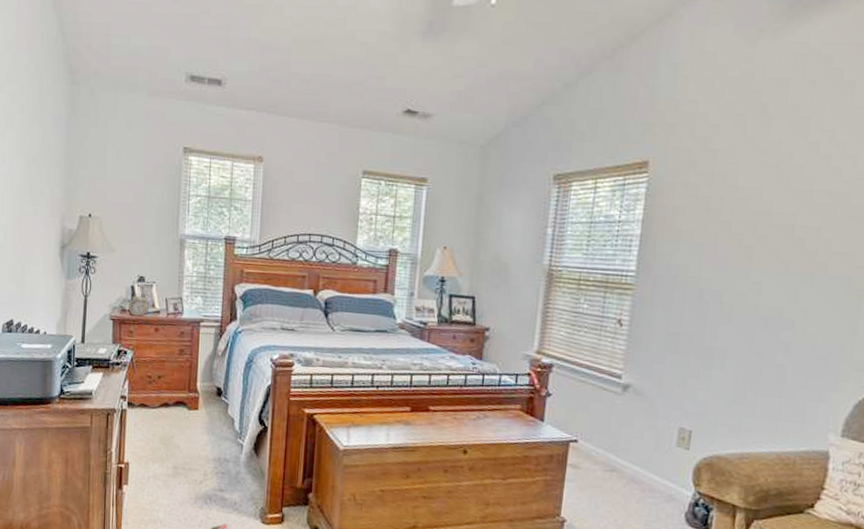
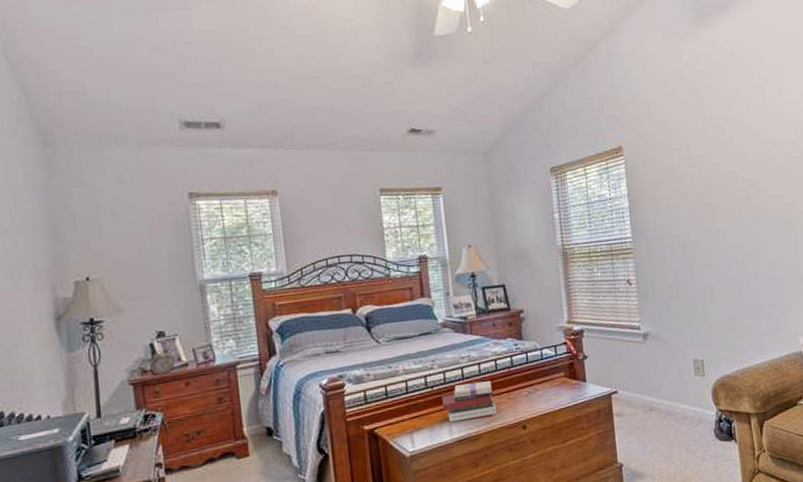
books: none [384,391,439,432] -> present [442,381,497,422]

